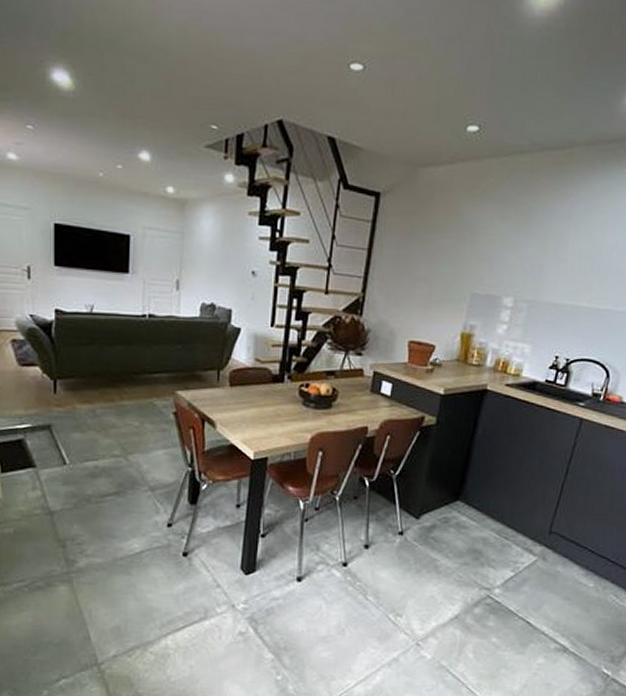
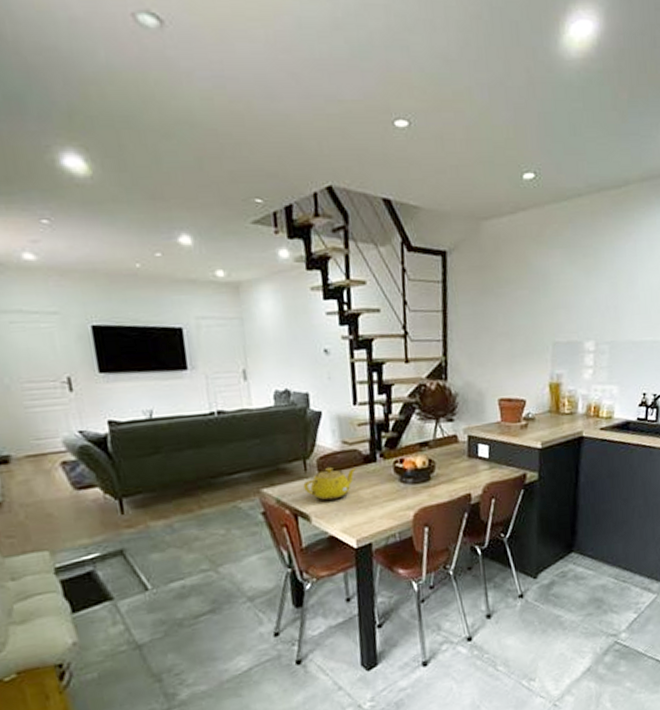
teapot: none [214,380,265,412] -> present [303,466,357,501]

